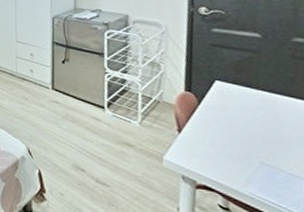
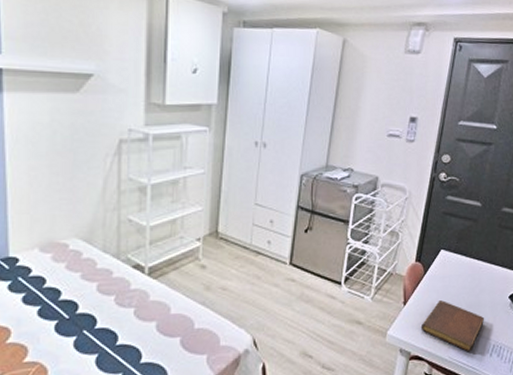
notebook: none [204,132,295,191] -> present [420,300,485,352]

